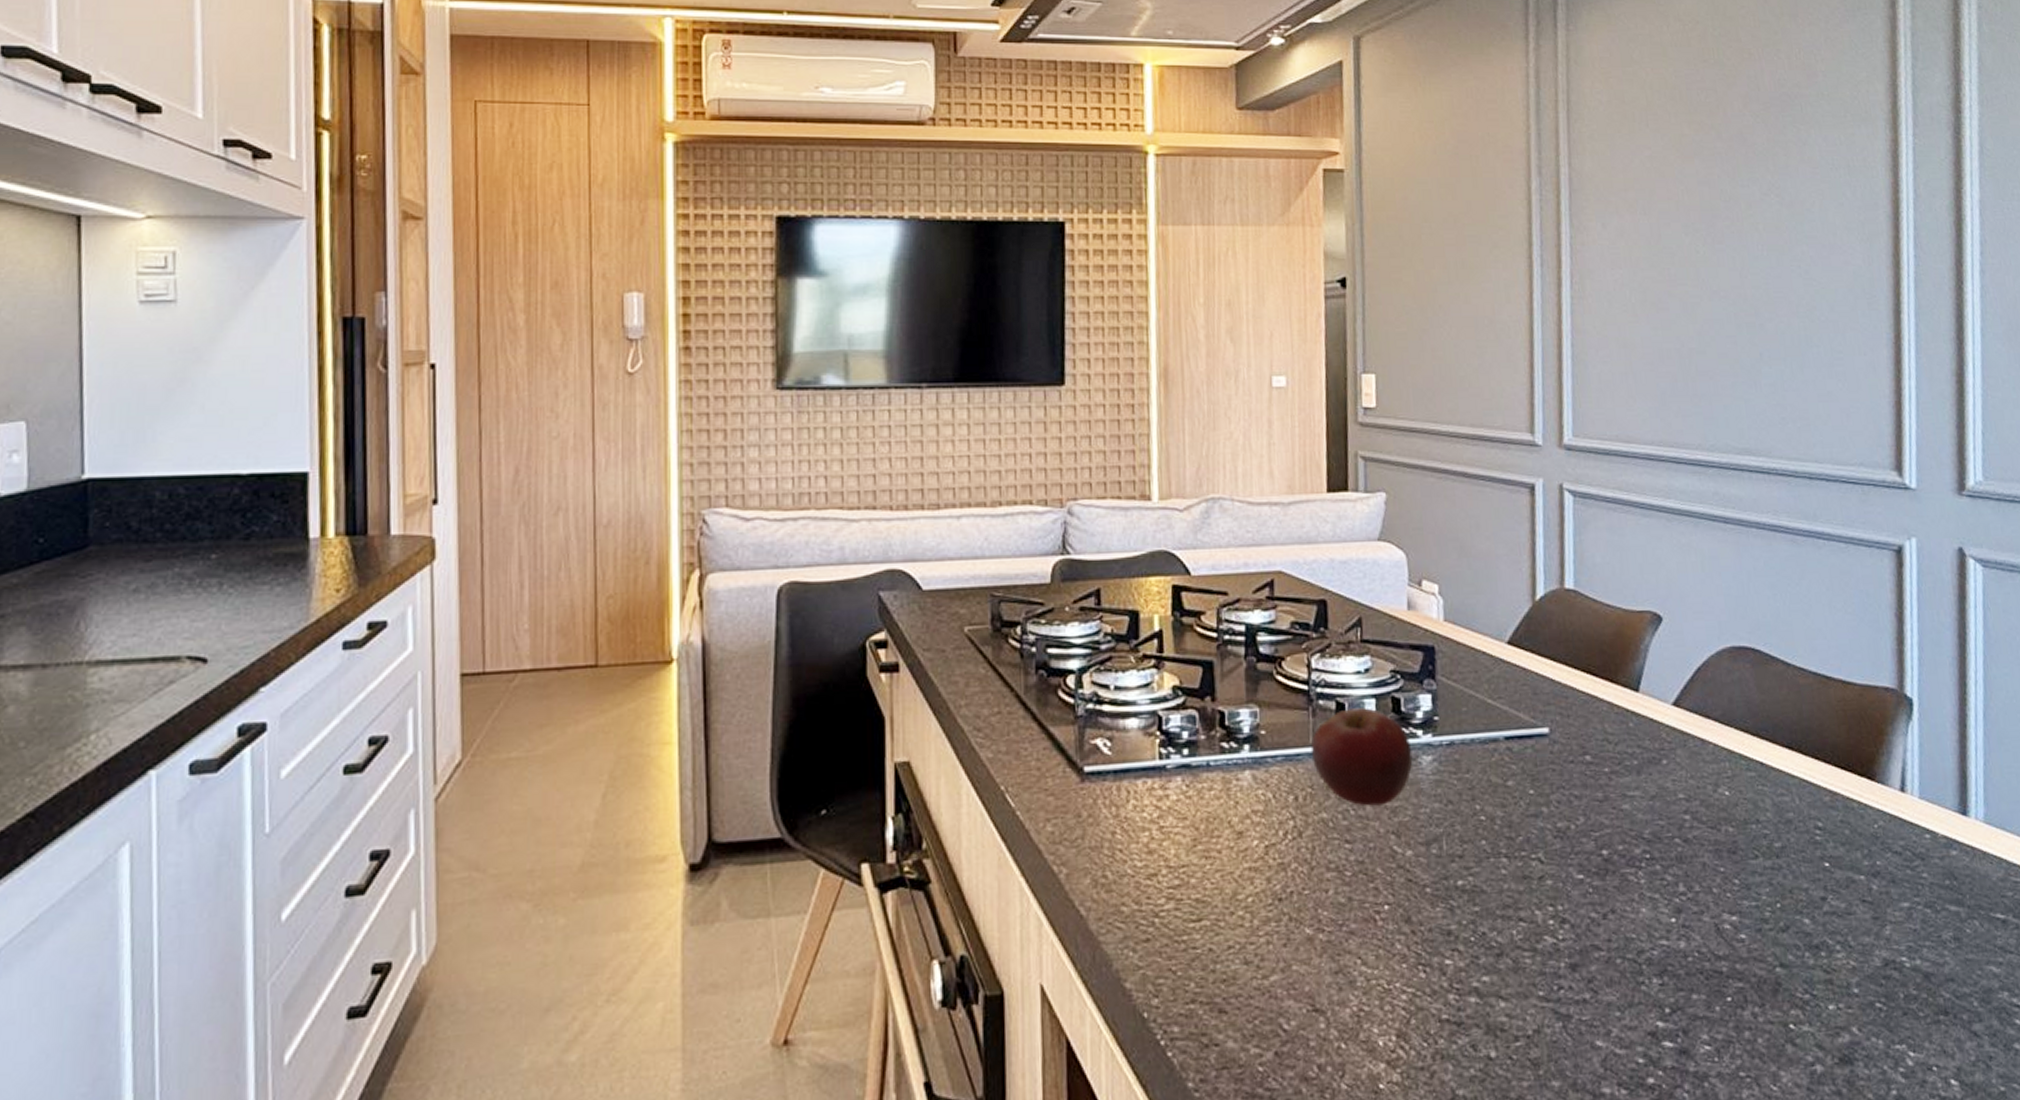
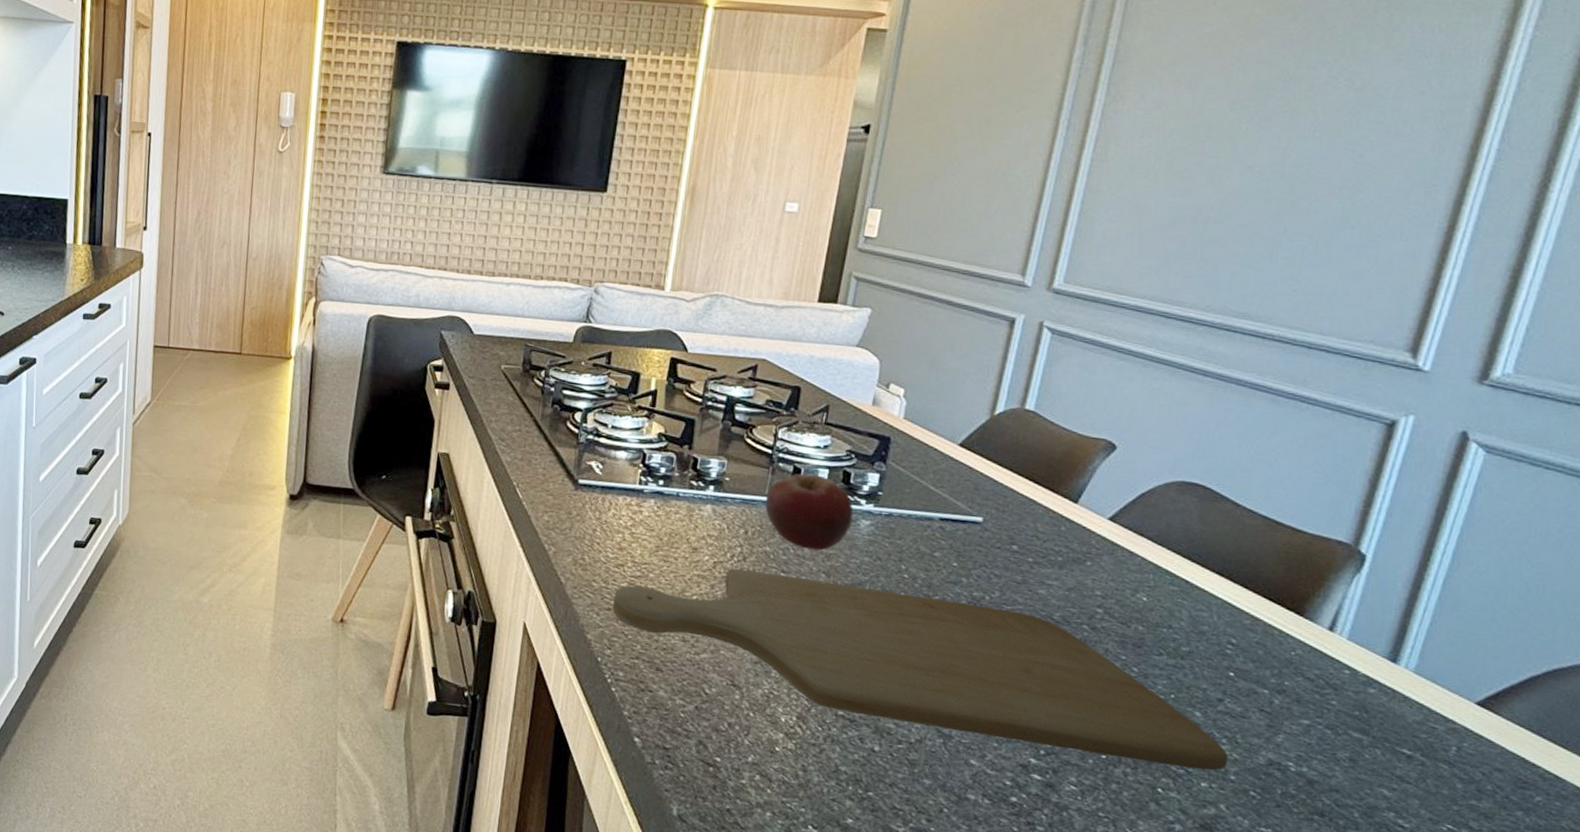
chopping board: none [1151,837,1848,1014] -> present [613,568,1229,771]

